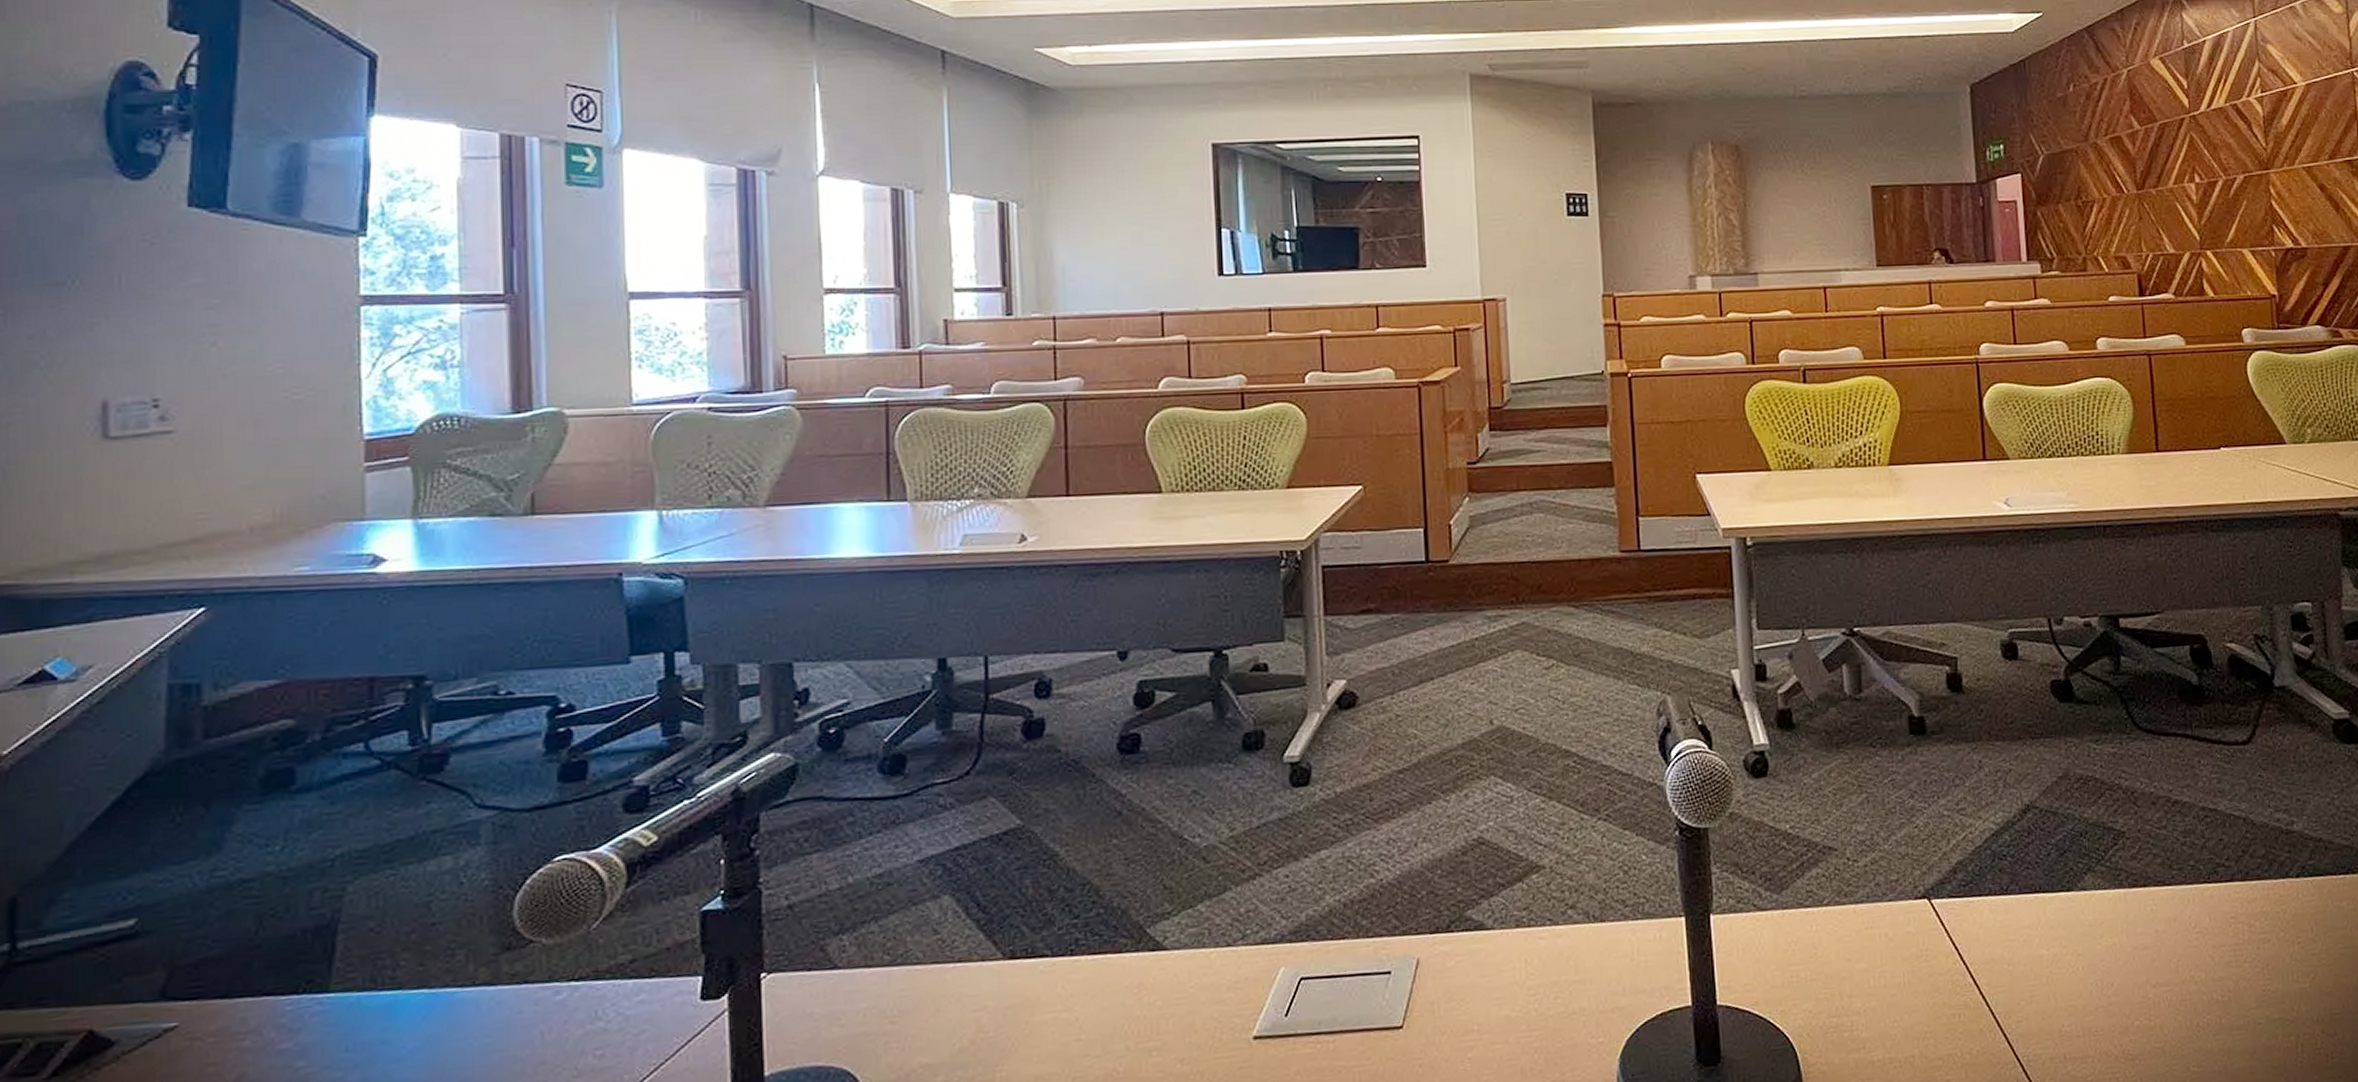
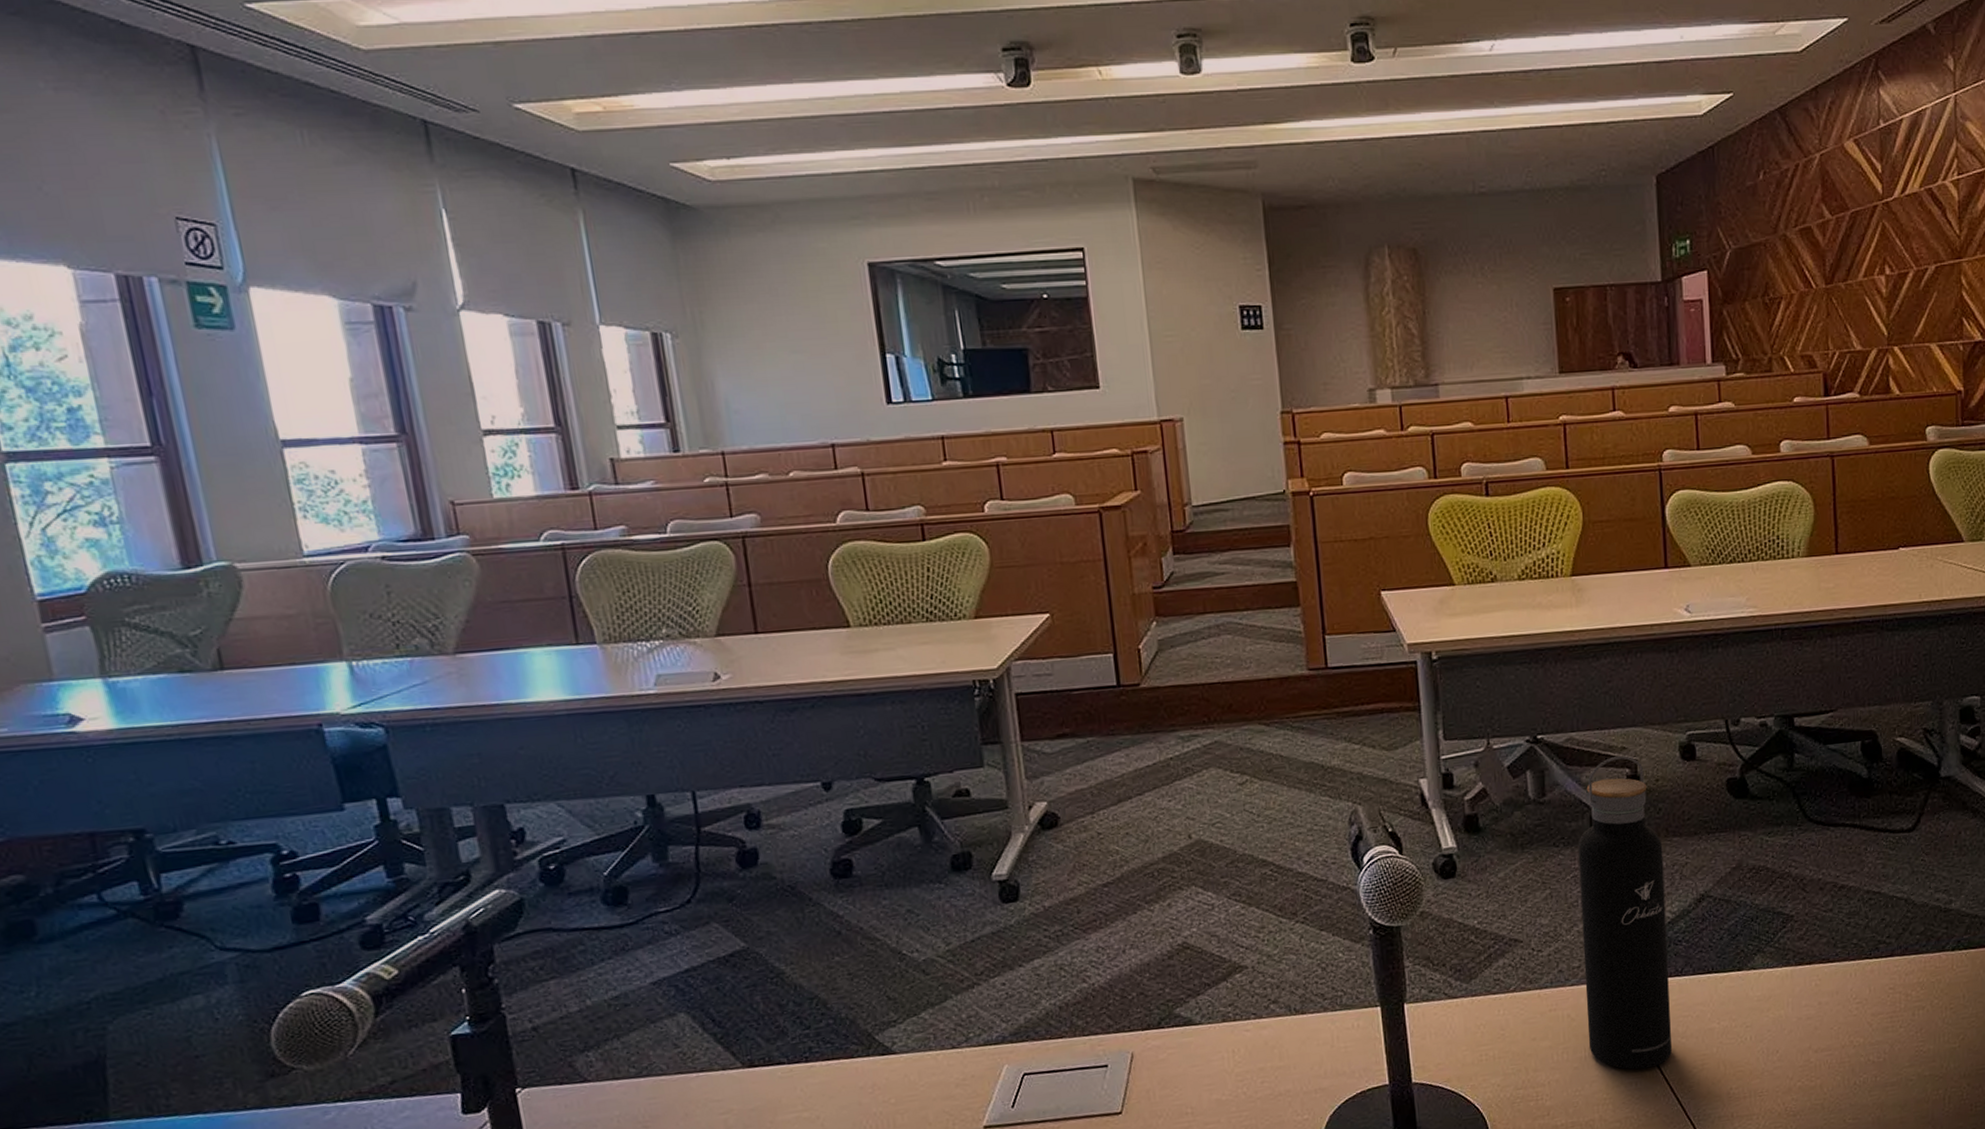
water bottle: none [1896,652,1998,999] -> present [1578,756,1672,1069]

